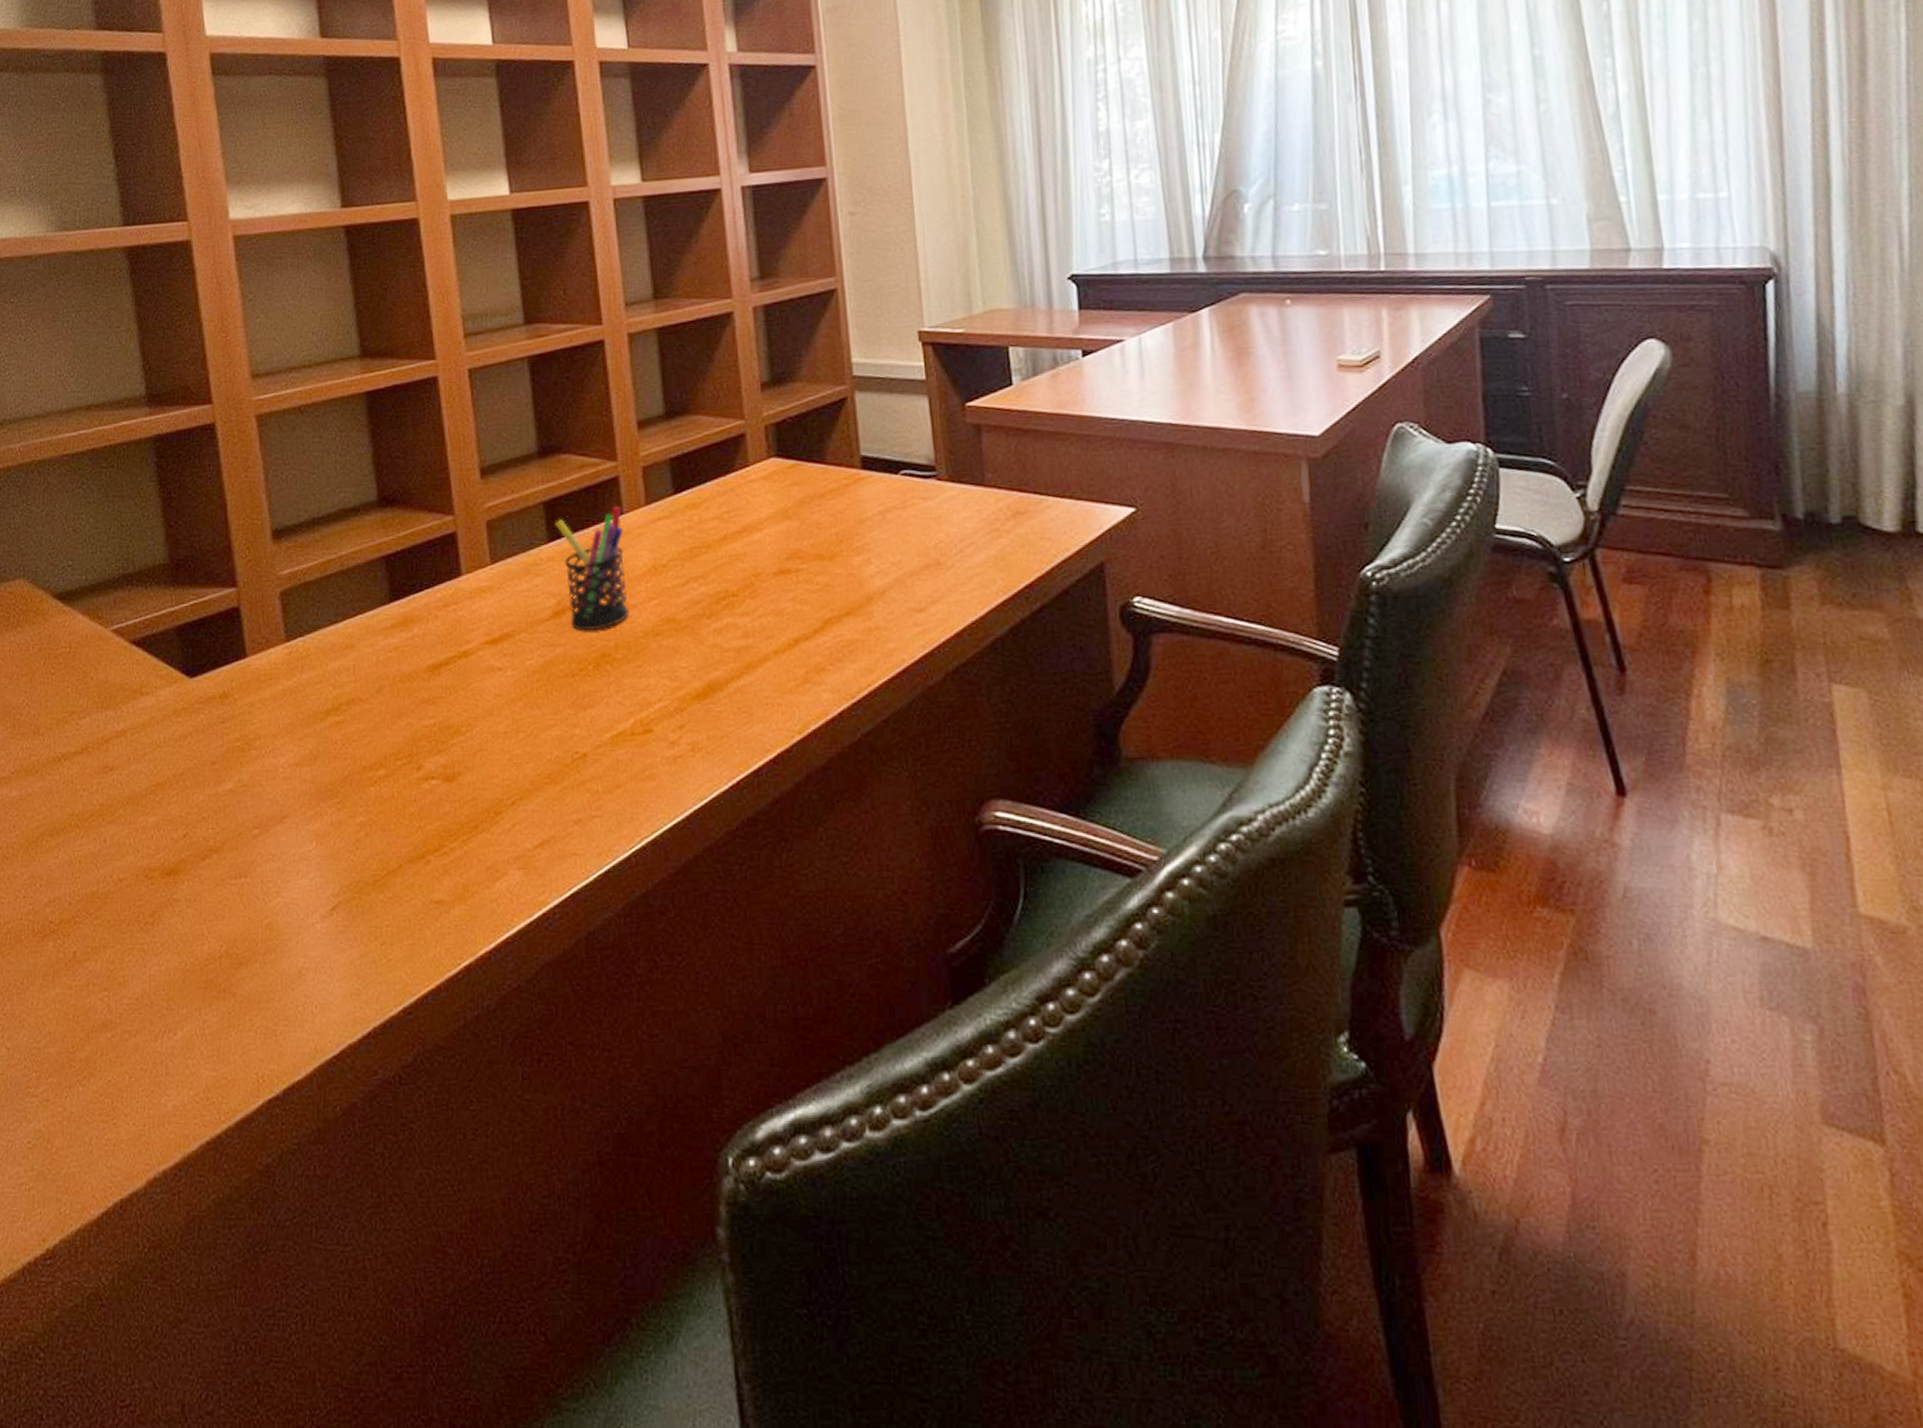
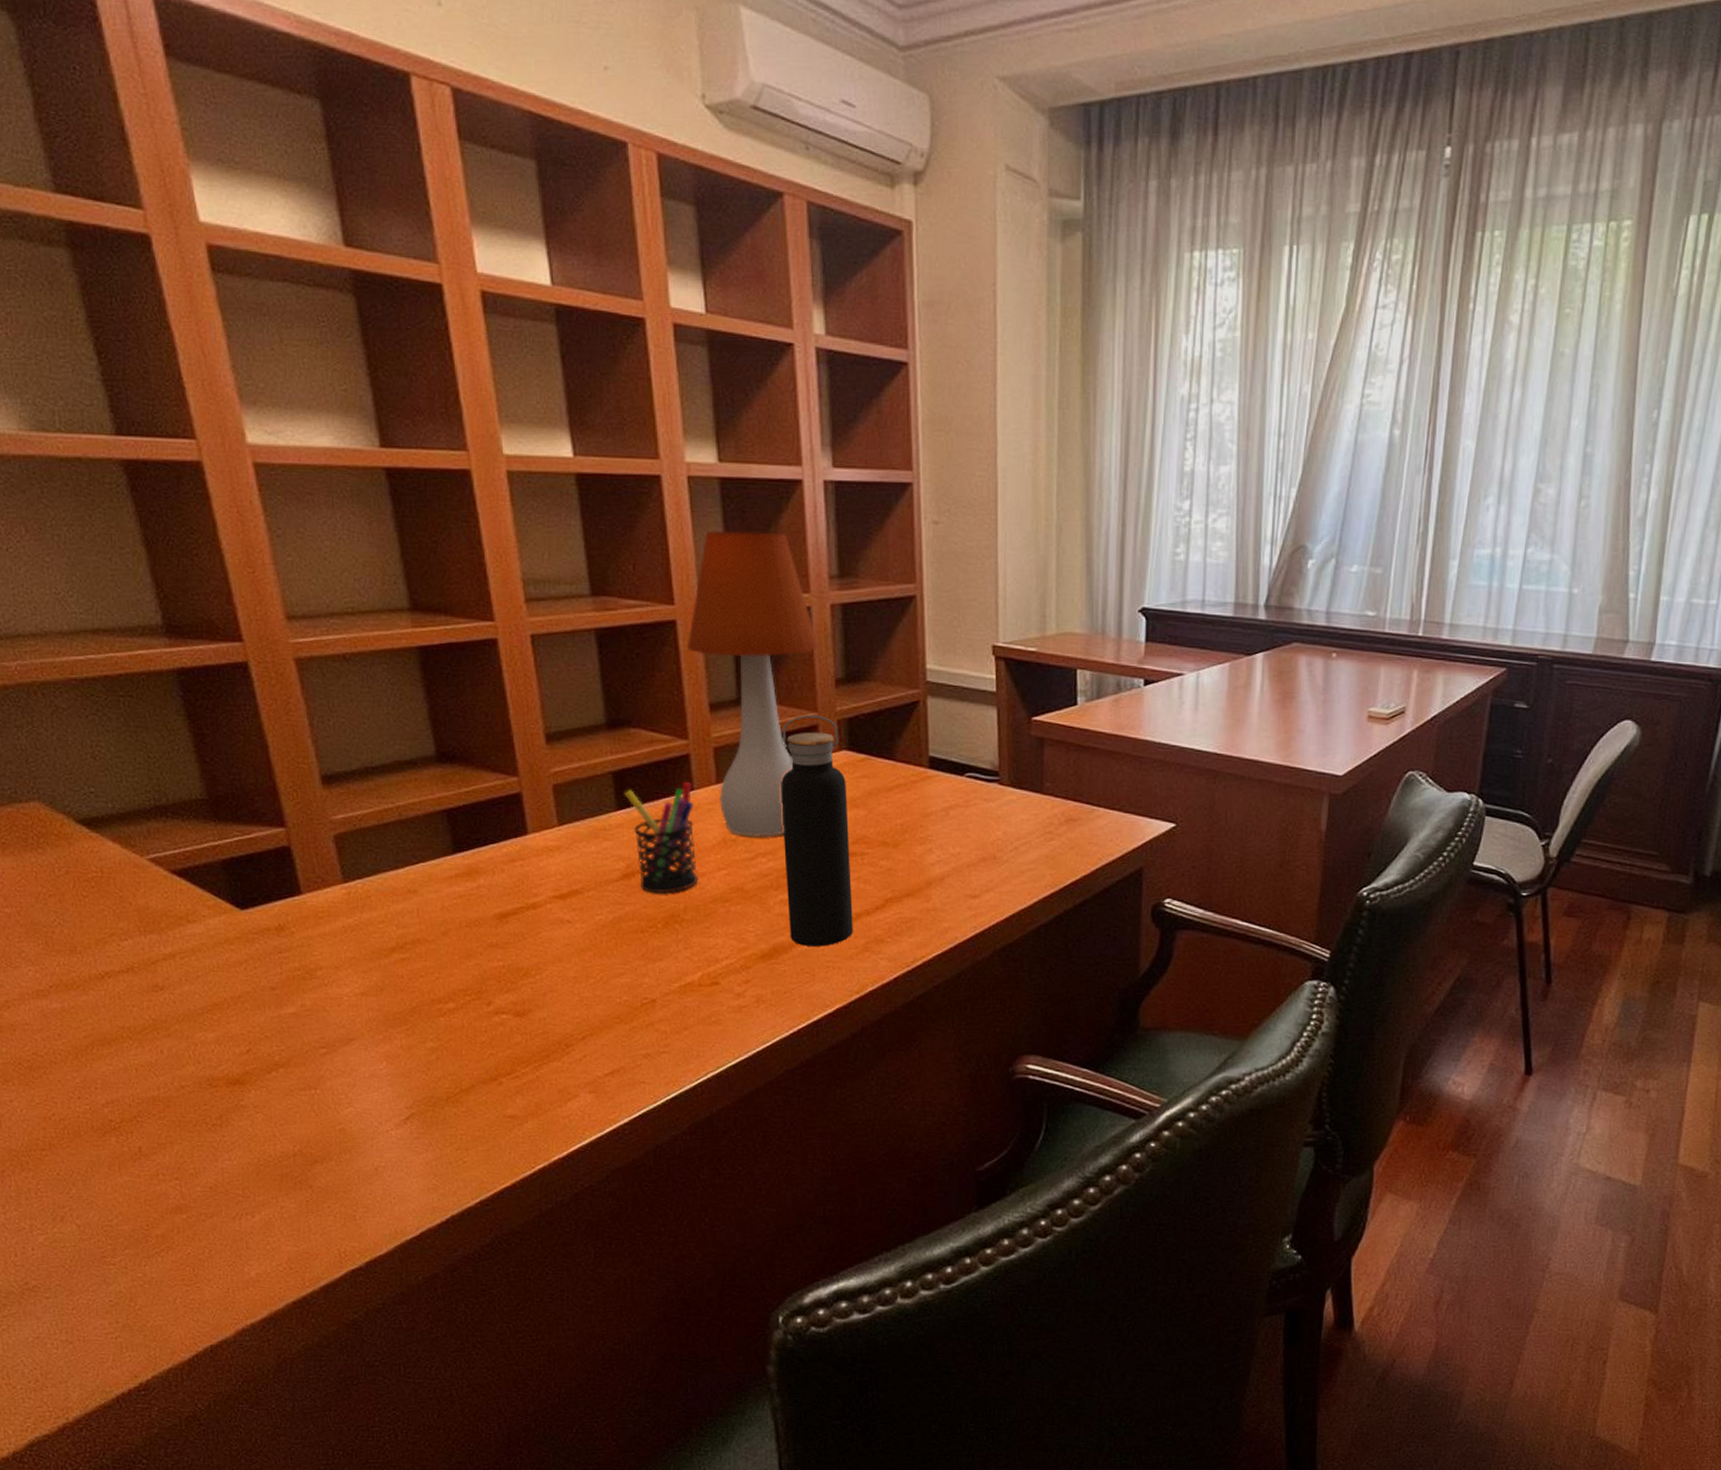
table lamp: none [615,242,743,561] -> present [688,530,819,838]
water bottle: none [709,422,792,681] -> present [781,714,853,946]

